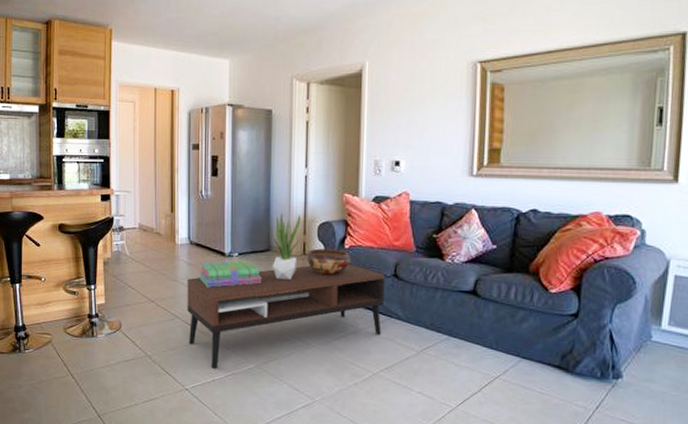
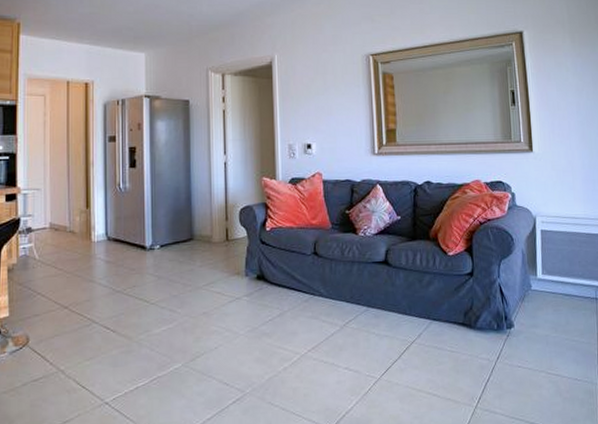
coffee table: present [187,263,385,369] -> none [105,245,306,375]
stack of books: present [199,260,262,287] -> none [118,252,186,285]
potted plant: present [272,213,301,279] -> none [194,201,223,268]
decorative bowl: present [306,248,350,276] -> none [229,232,272,260]

